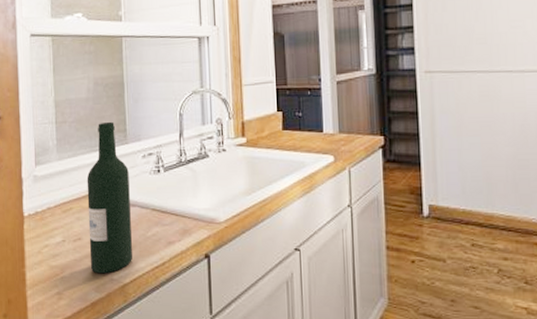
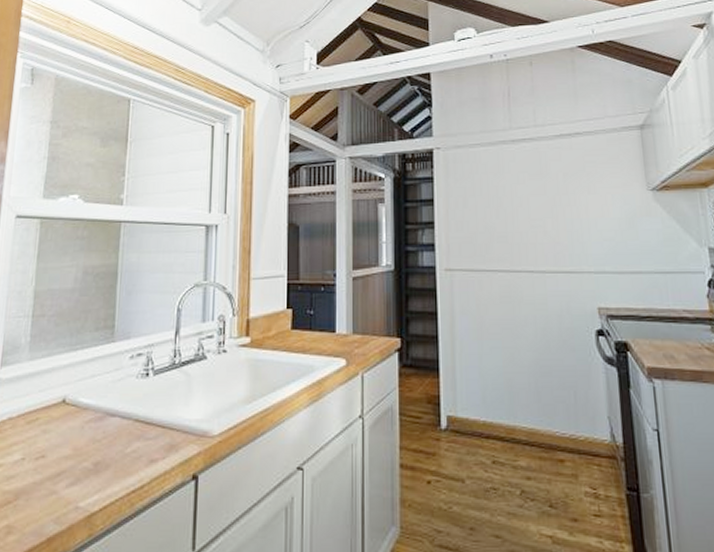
wine bottle: present [86,121,132,274] -> none [53,316,112,501]

